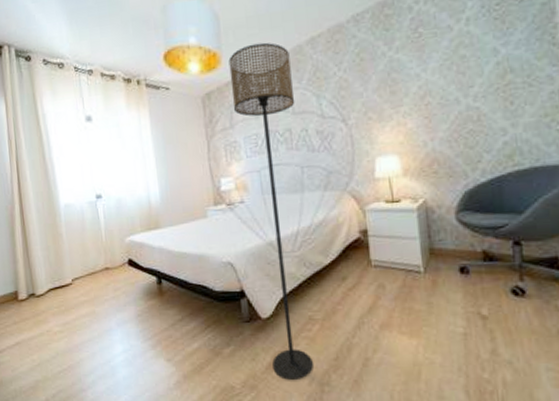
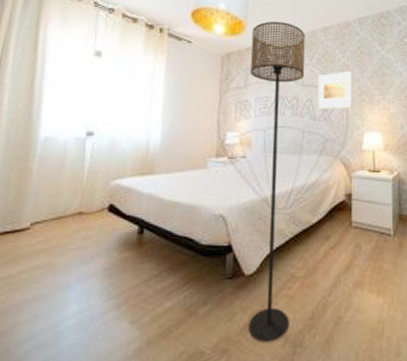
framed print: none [310,86,357,139] -> present [317,71,352,110]

